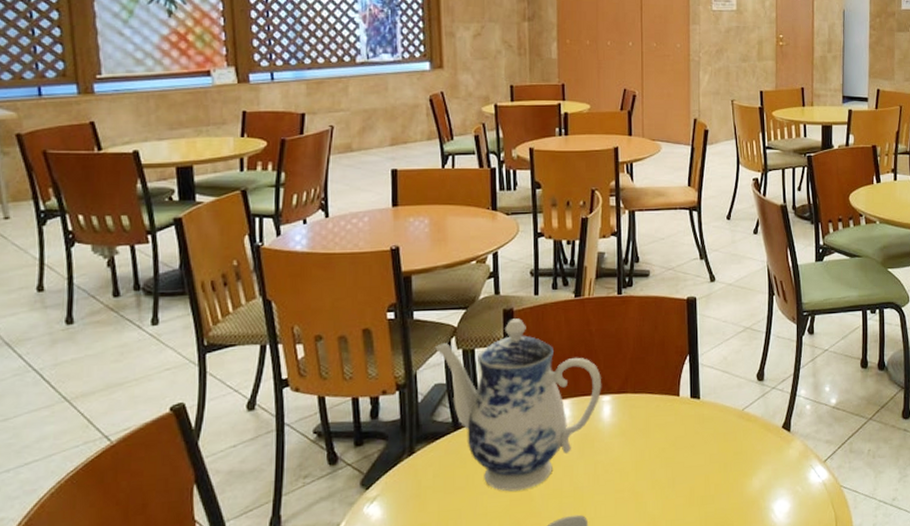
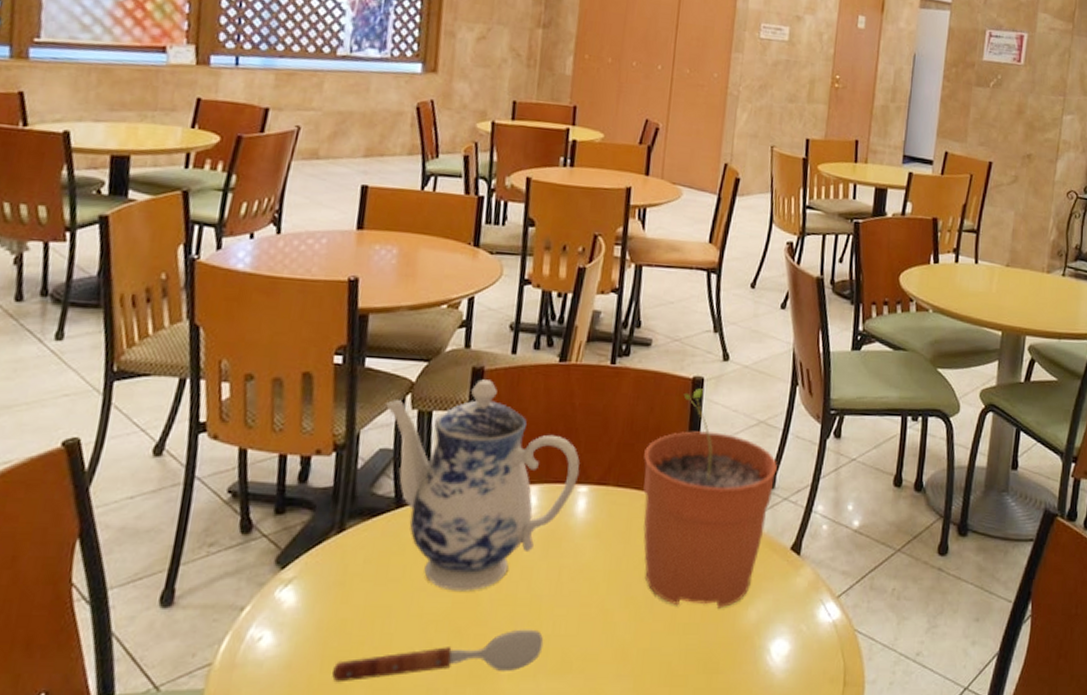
plant pot: none [654,306,764,483] -> present [642,388,778,609]

